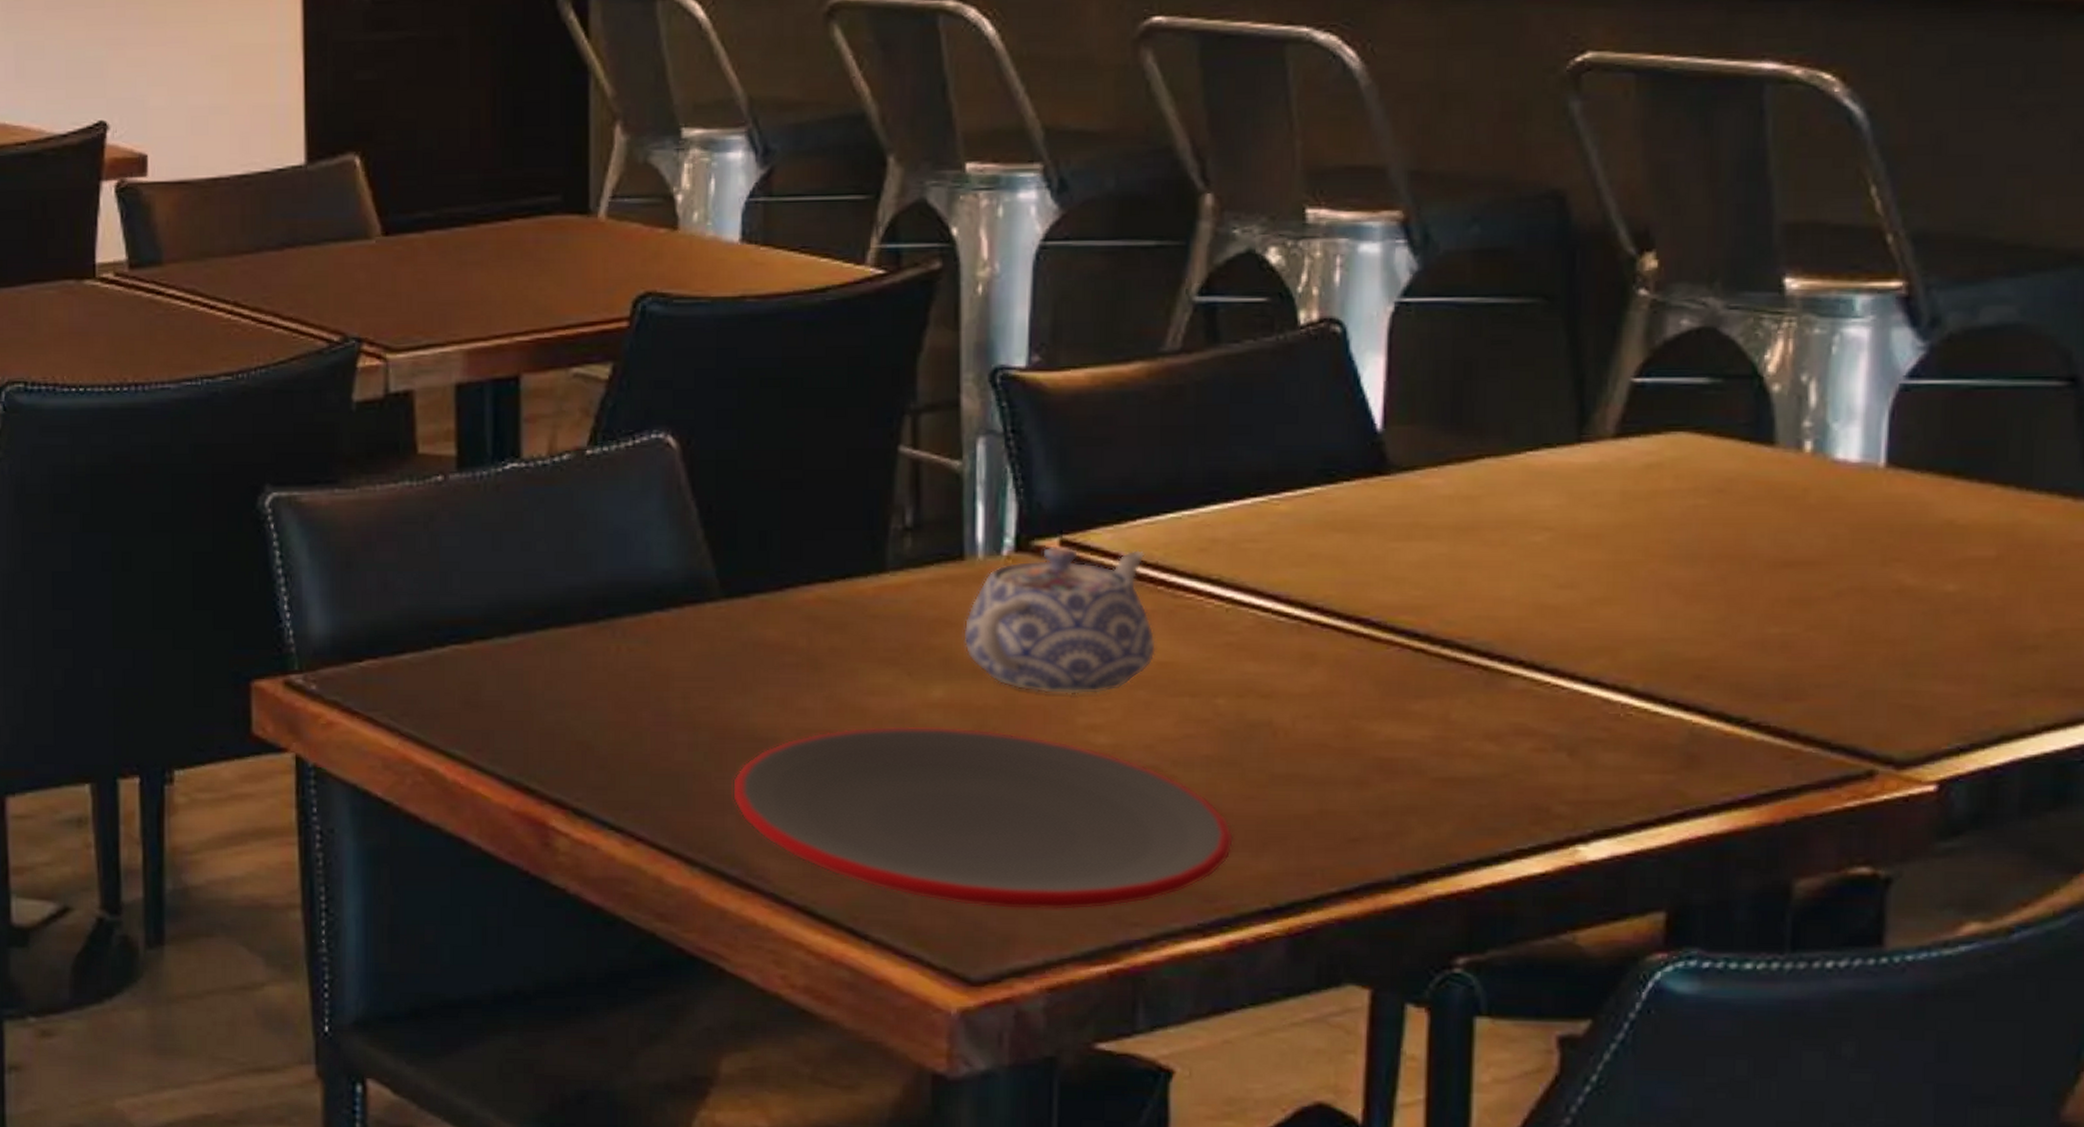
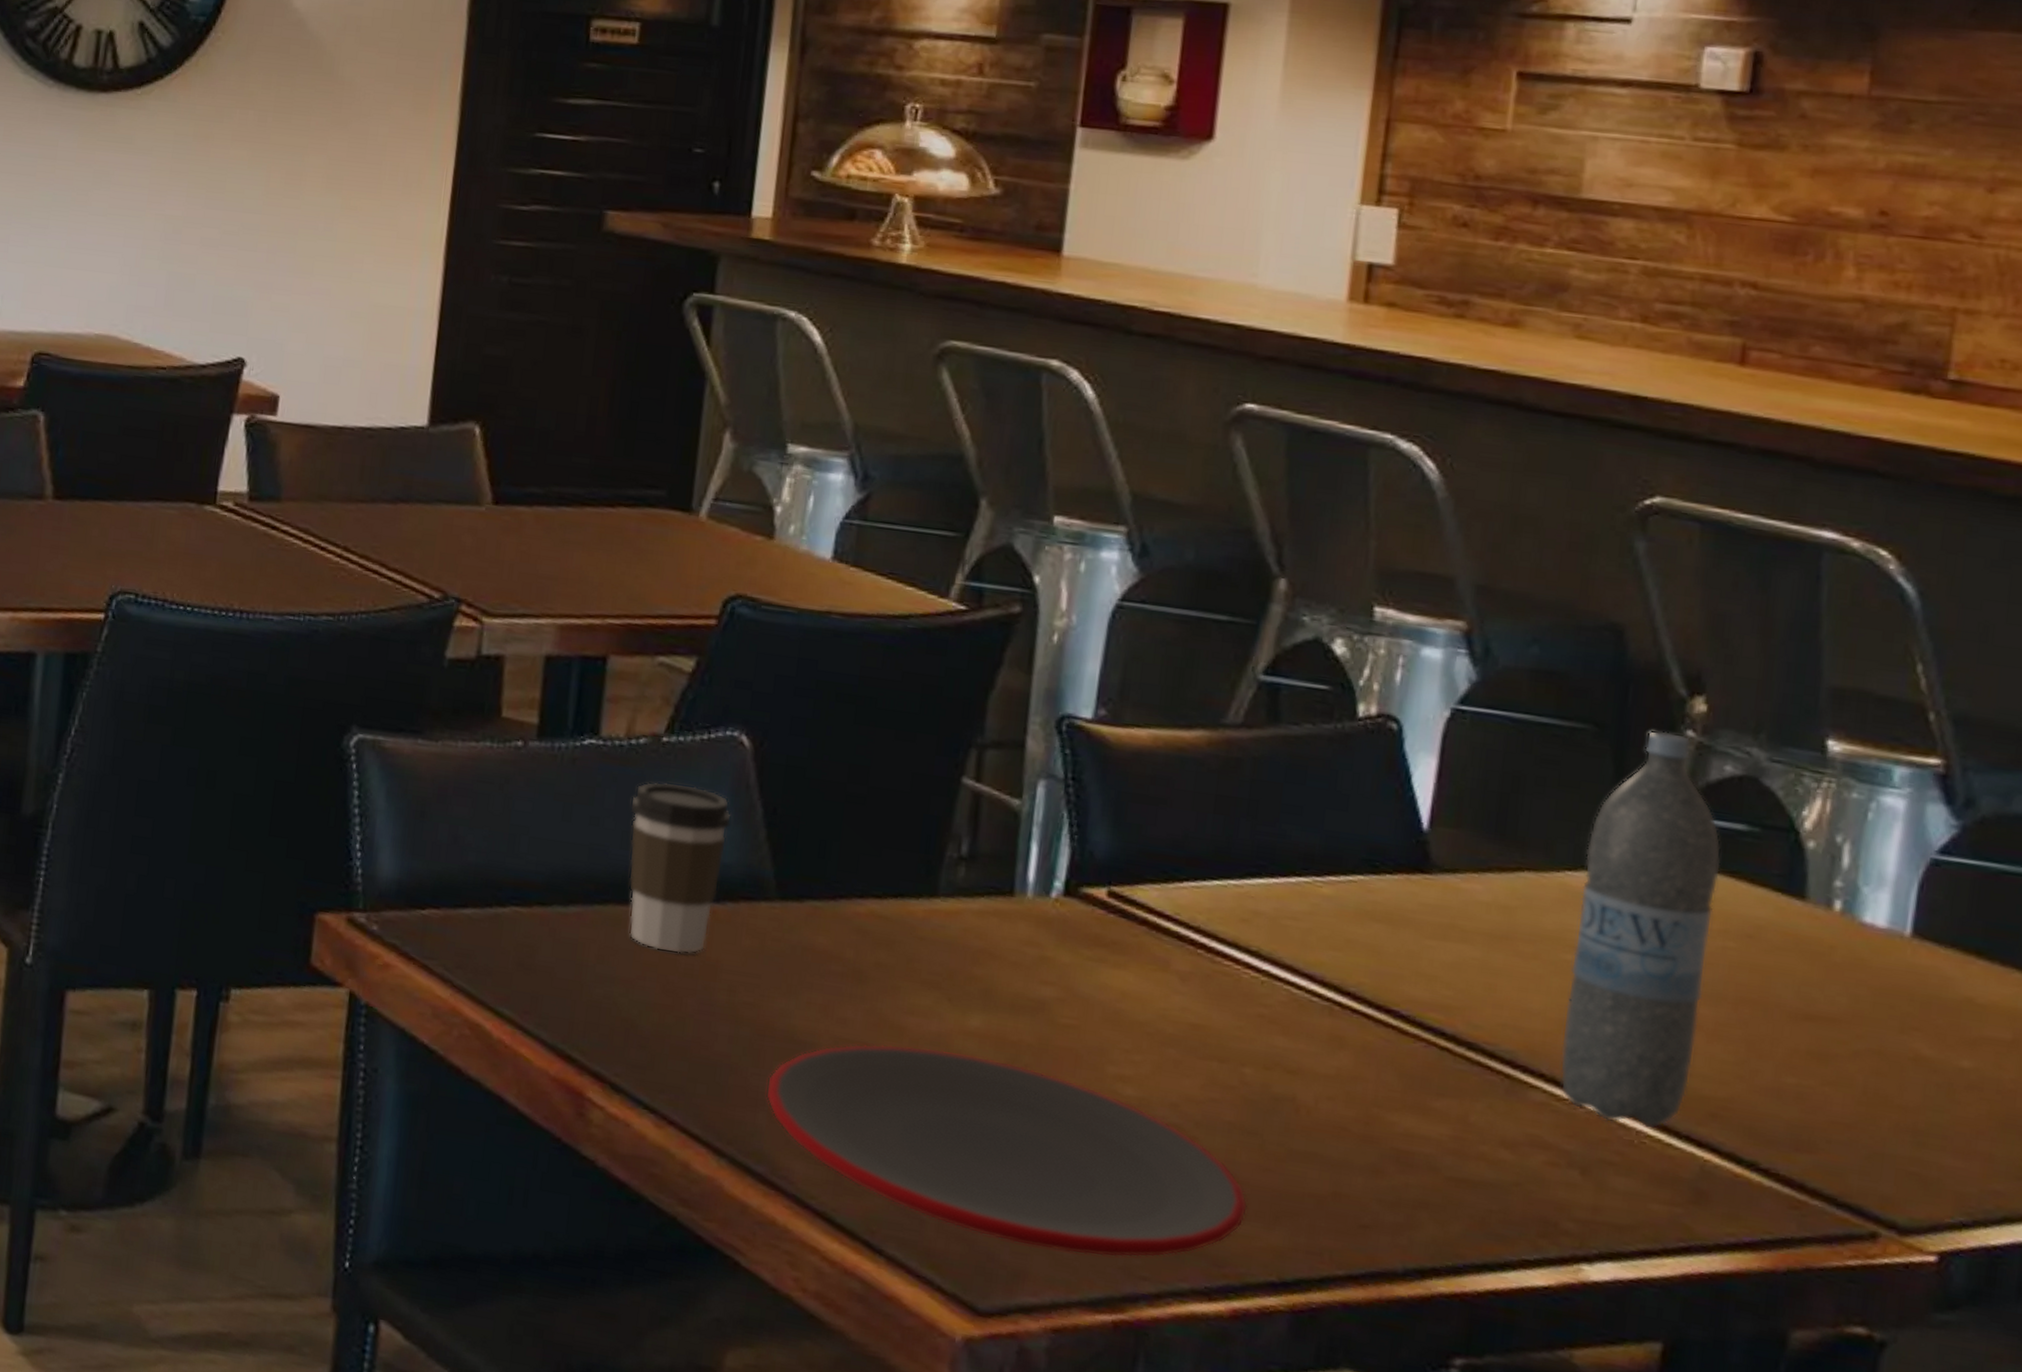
coffee cup: none [560,496,667,668] -> present [628,782,732,954]
teapot: present [963,546,1157,694] -> none [1005,895,1191,1046]
water bottle: none [1538,294,1685,699] -> present [1560,730,1722,1129]

